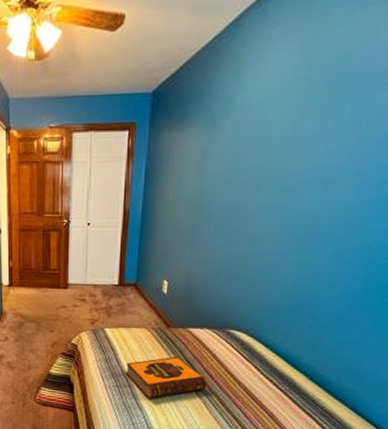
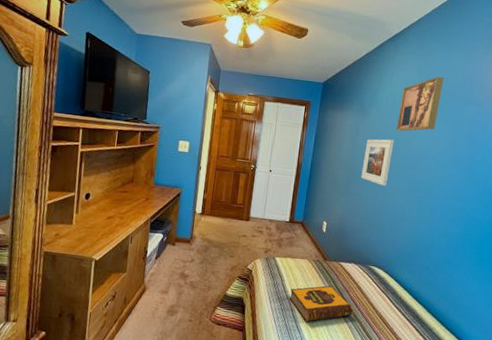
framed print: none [213,160,262,226] -> present [361,139,394,186]
wall art: none [263,51,344,147] -> present [395,76,444,132]

